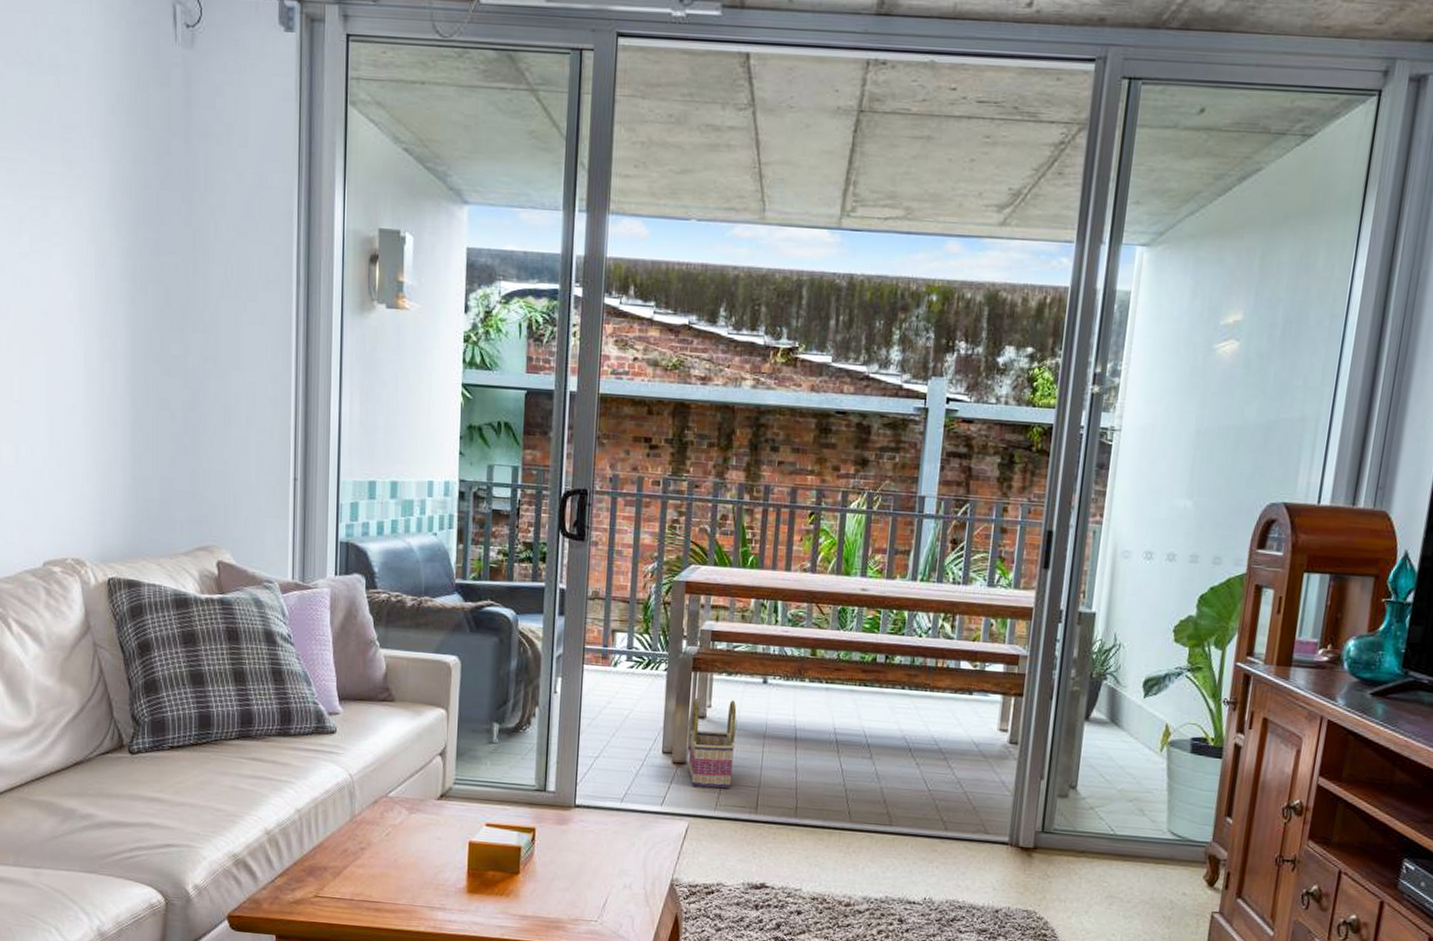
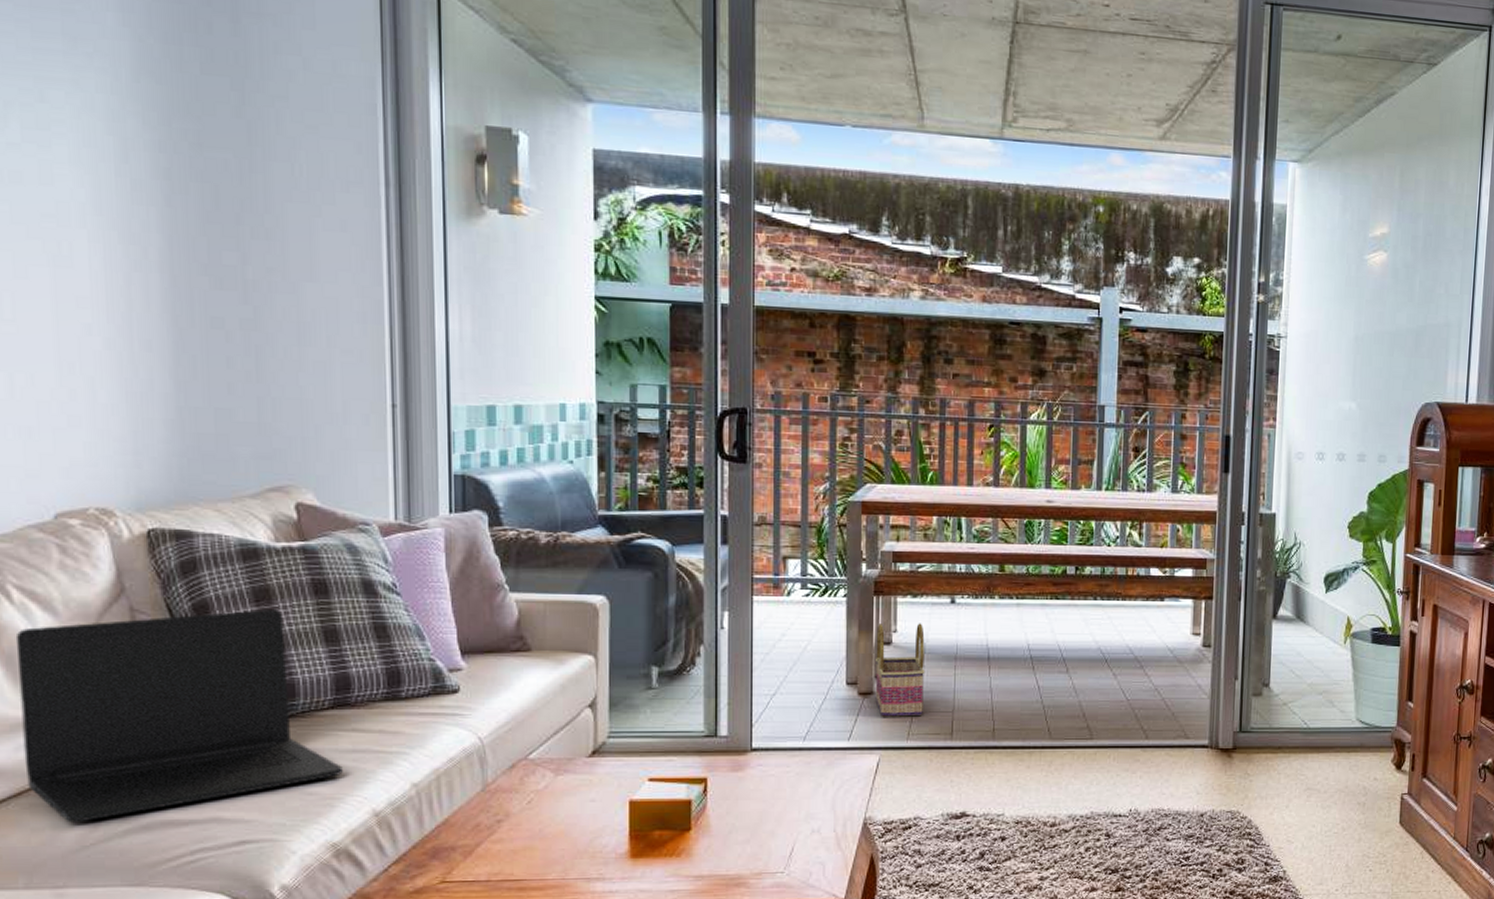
laptop: none [13,650,244,817] -> present [15,609,343,823]

